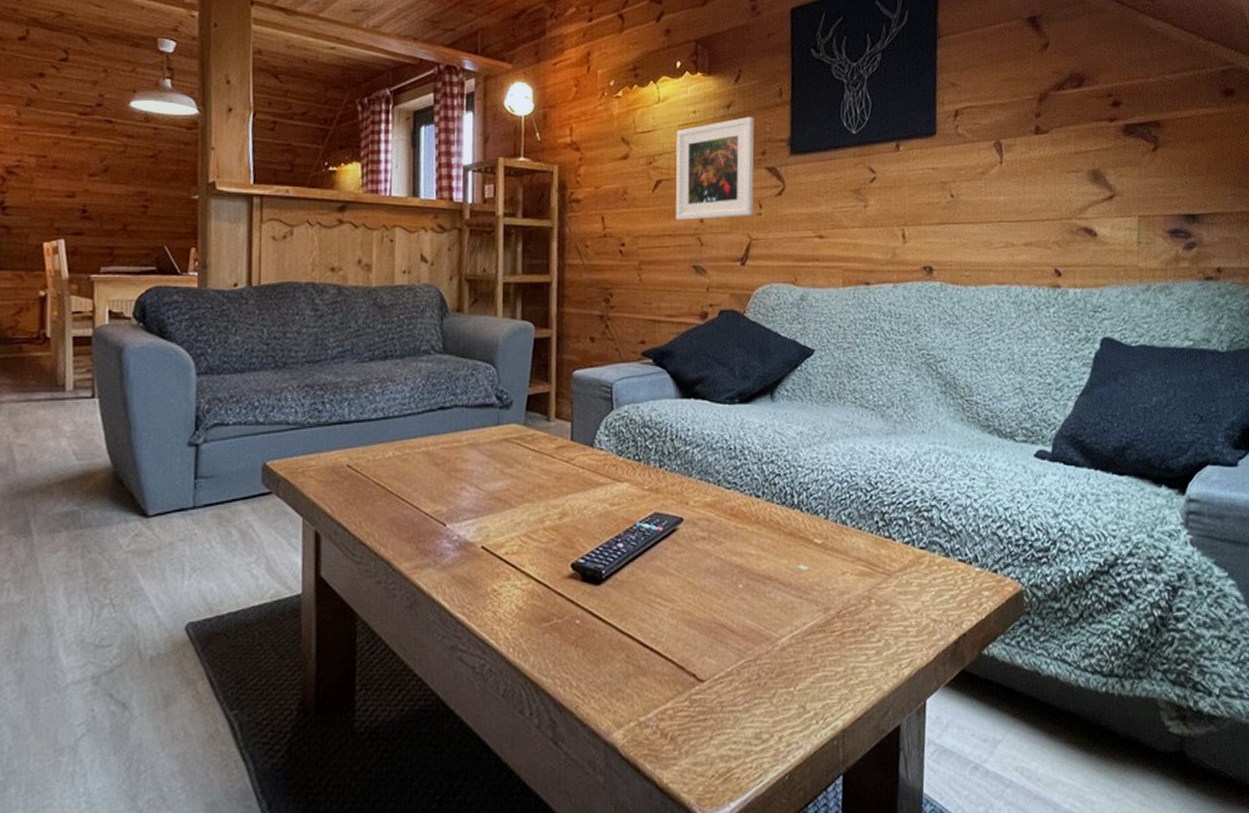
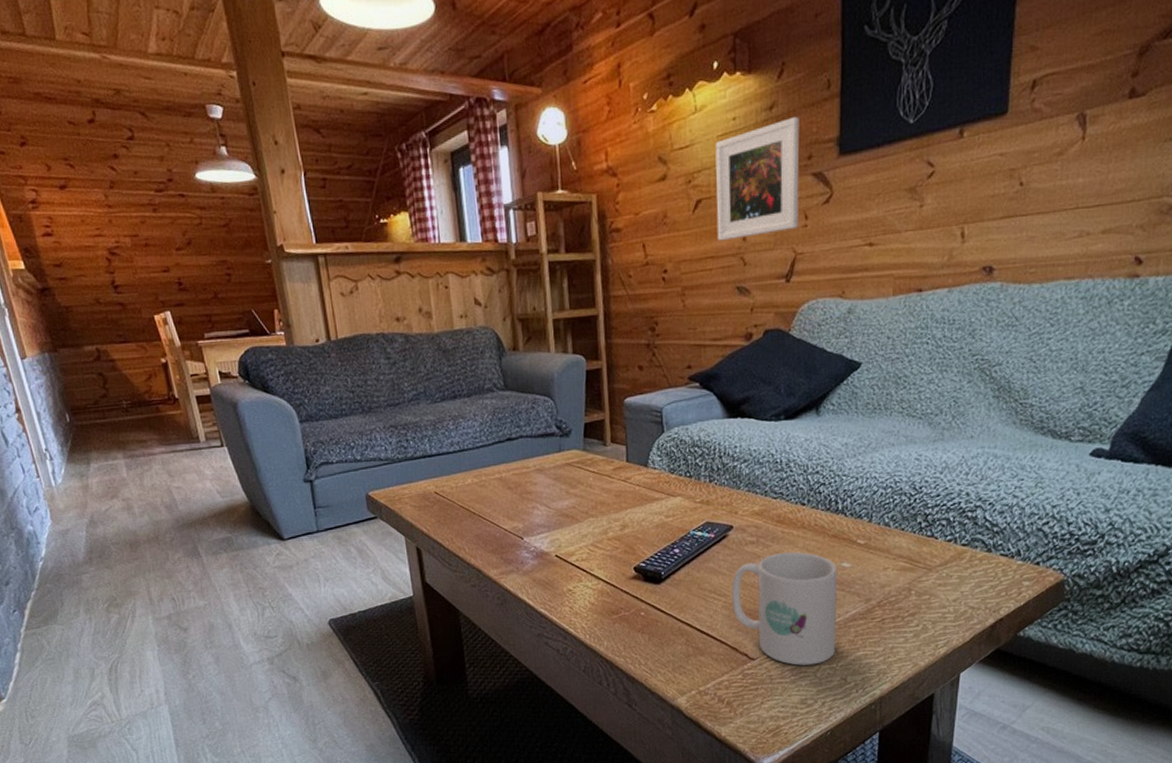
mug: none [680,550,795,689] -> present [731,551,838,665]

